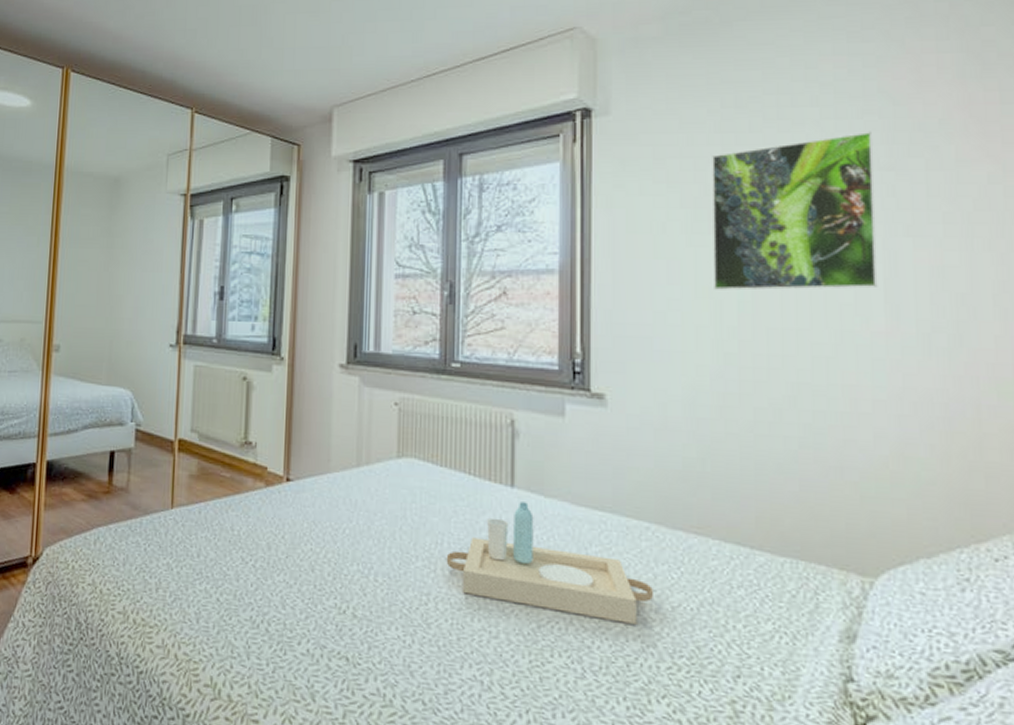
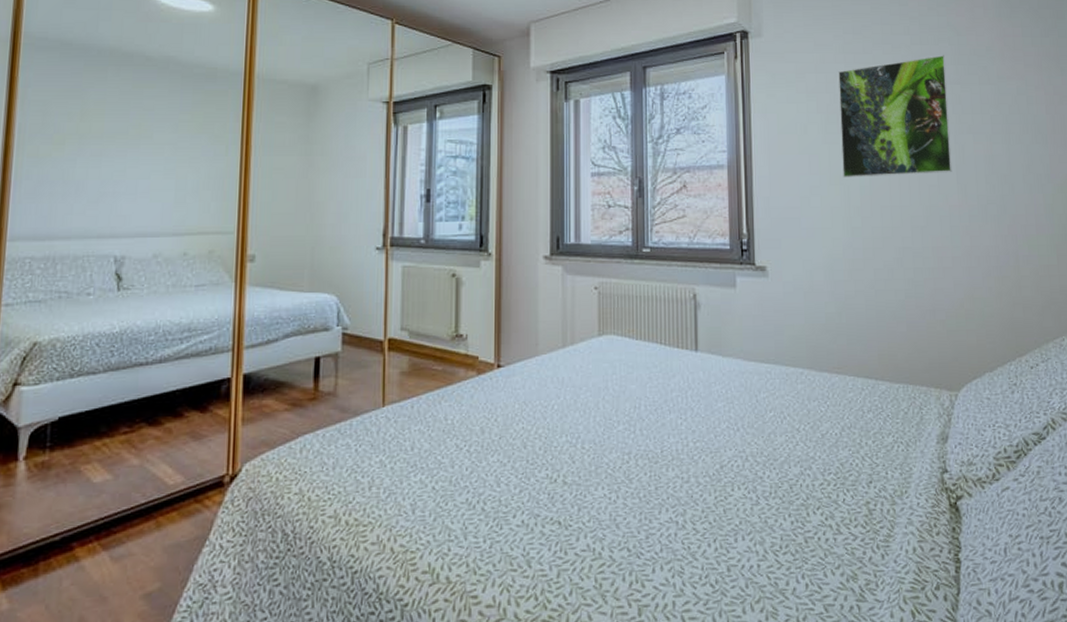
serving tray: present [446,502,654,624] -> none [643,363,809,454]

